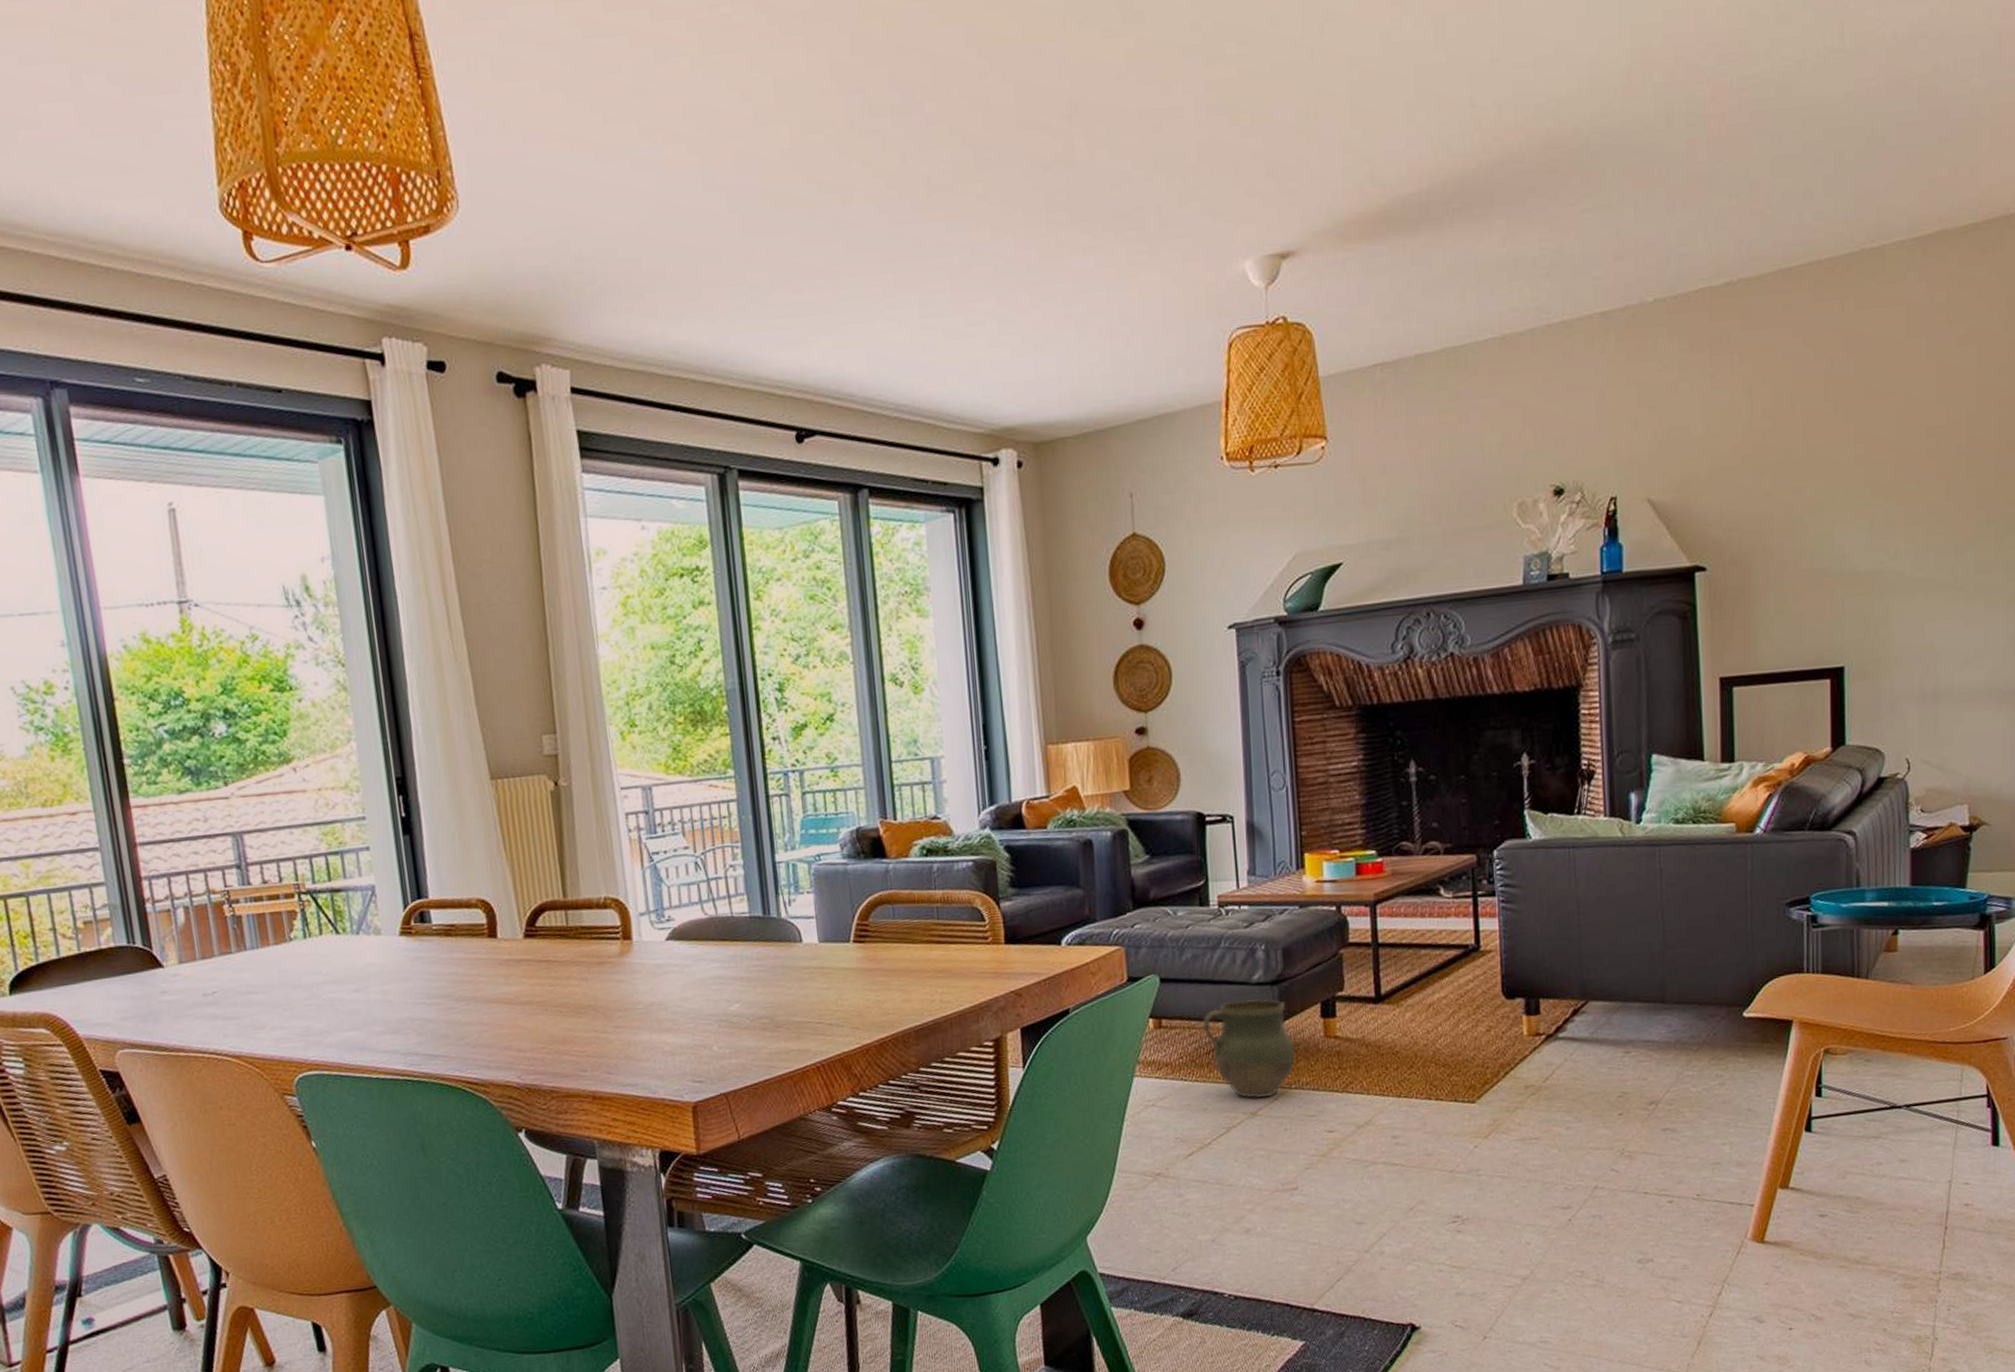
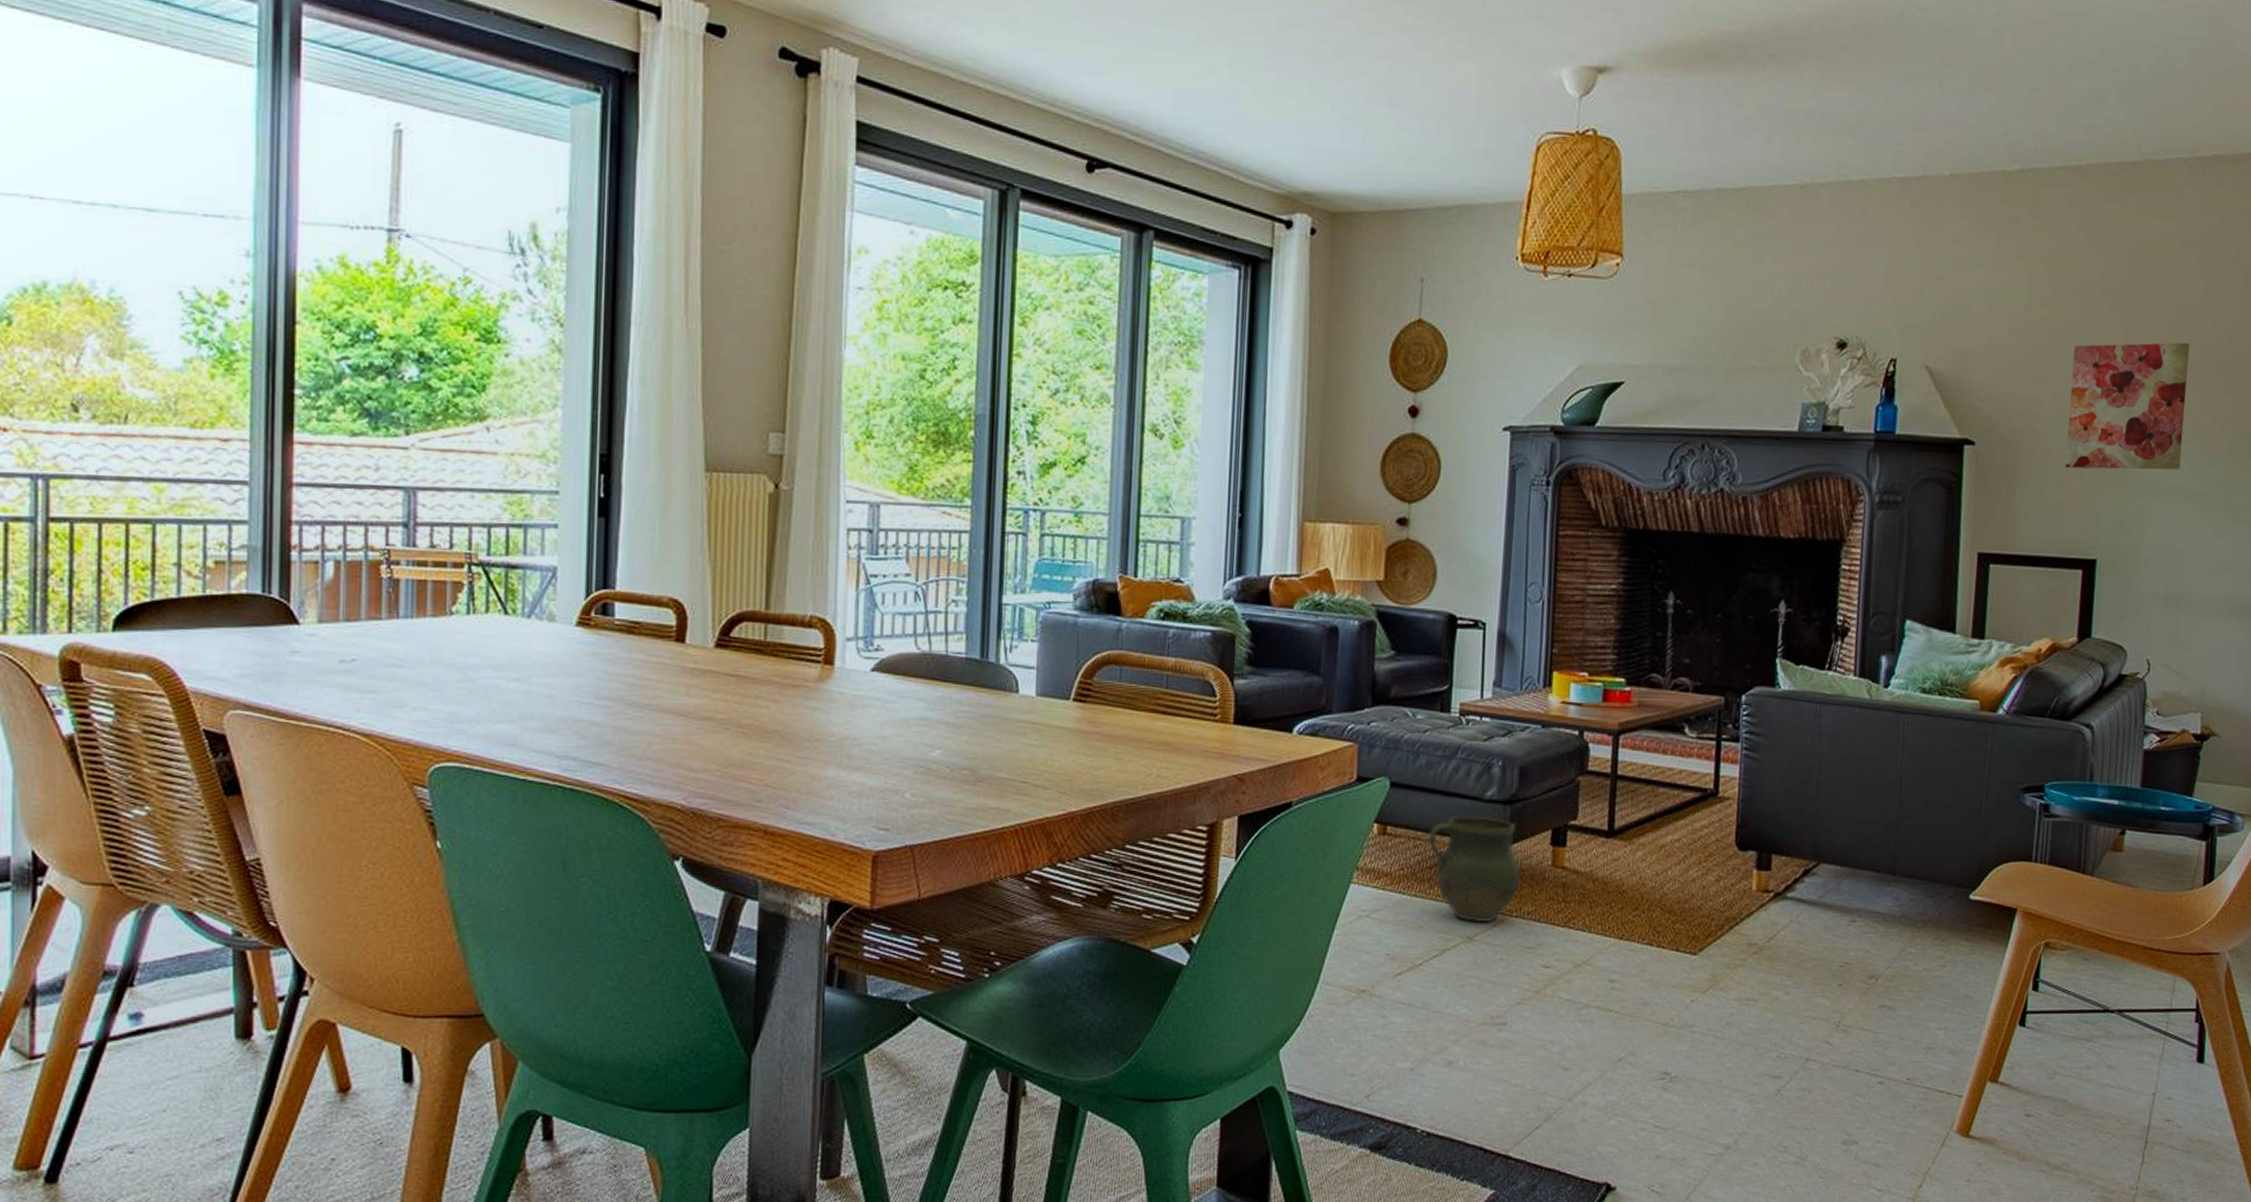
wall art: none [1801,431,1925,580] -> present [2065,342,2190,470]

